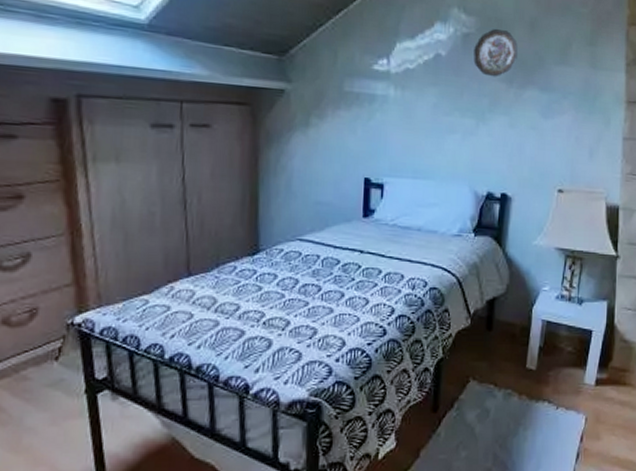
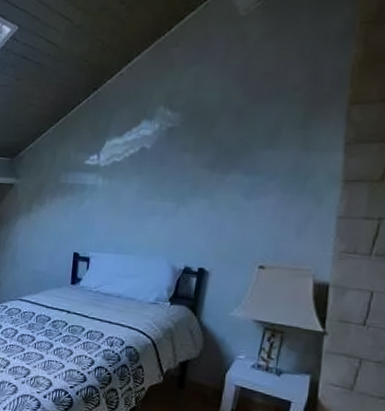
decorative plate: present [473,28,518,77] -> none [177,120,222,164]

